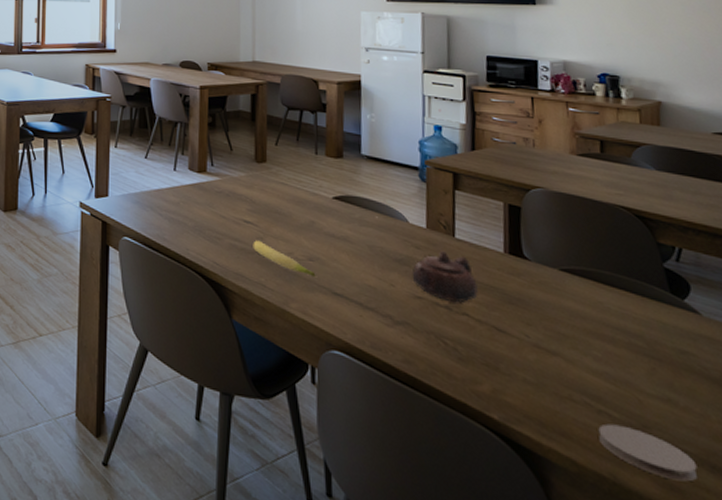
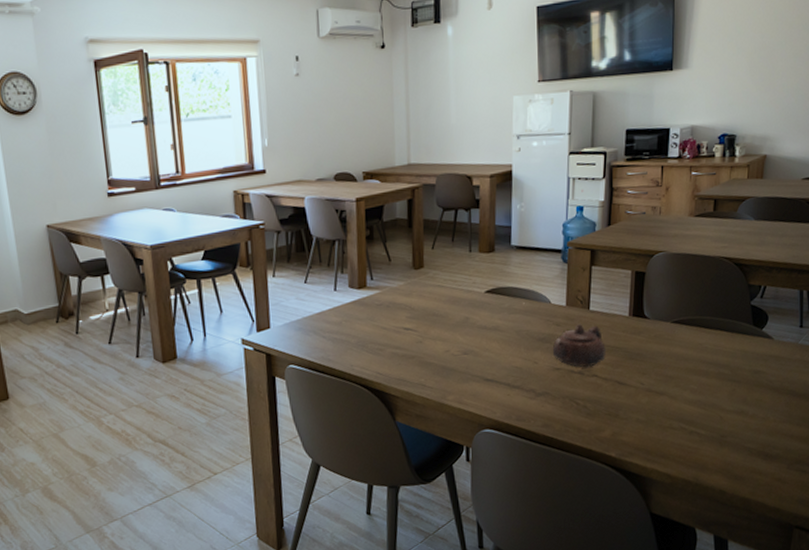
banana: present [253,240,317,278] -> none [413,344,471,369]
coaster: present [598,423,698,482] -> none [689,439,755,472]

